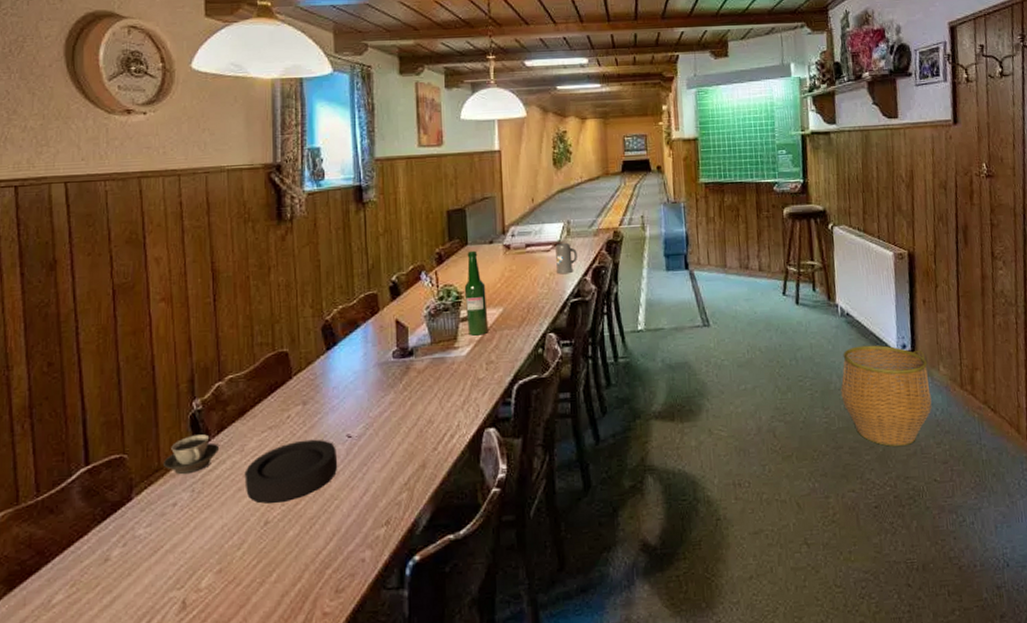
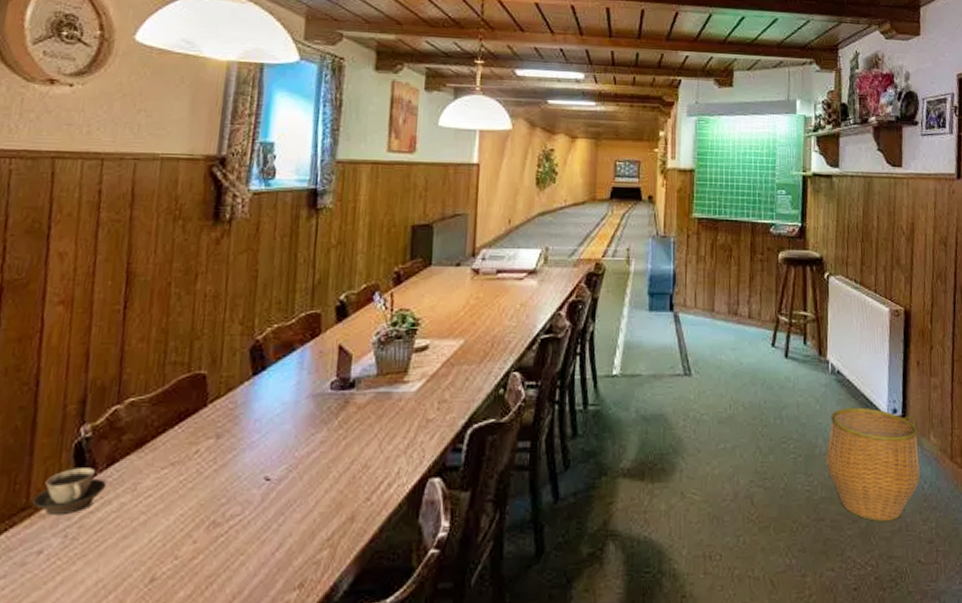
ashtray: present [244,439,338,504] -> none [132,480,250,556]
beer bottle: present [464,250,489,336] -> none [420,272,447,369]
beer mug: present [555,242,577,275] -> none [527,271,553,307]

